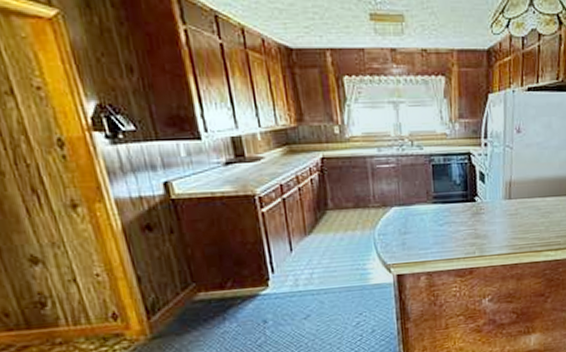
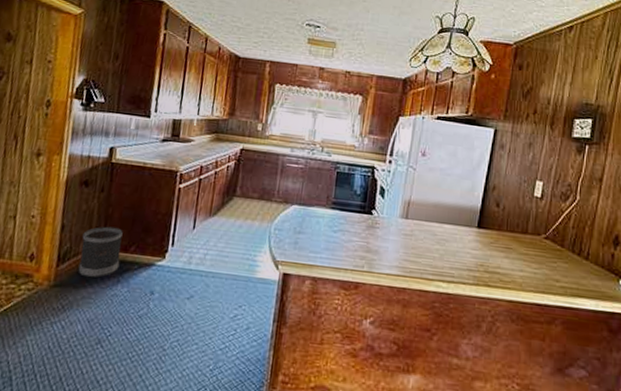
wastebasket: none [165,267,220,323] -> present [78,226,123,278]

